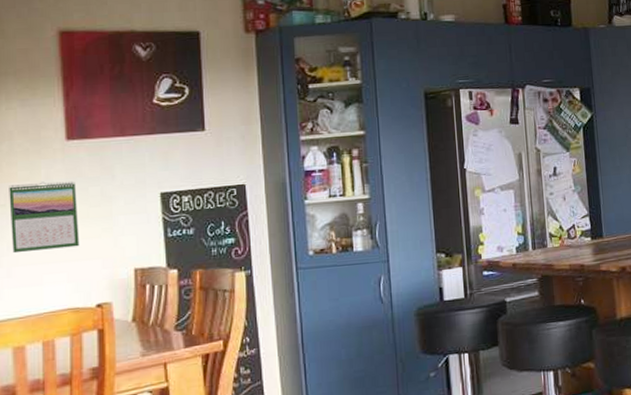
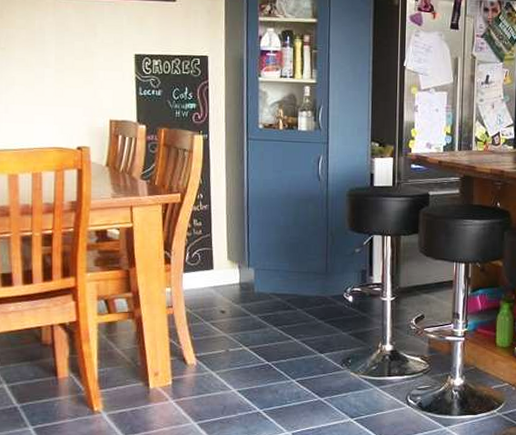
calendar: present [9,181,80,254] -> none [8,31,65,94]

